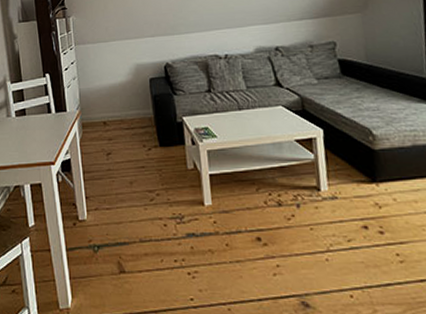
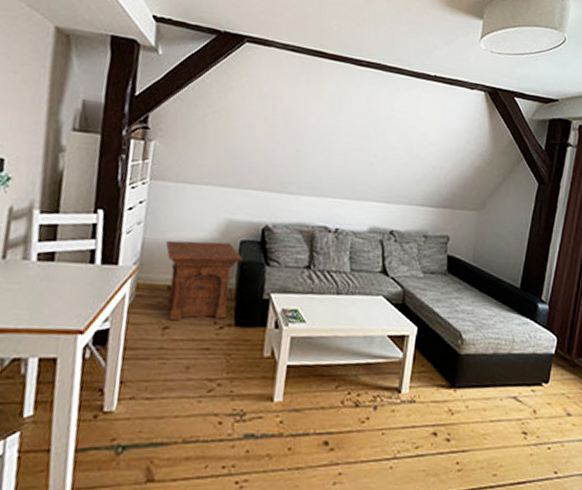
side table: none [96,82,154,148] -> present [166,240,243,321]

